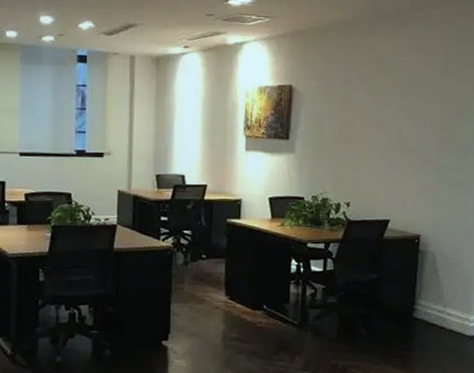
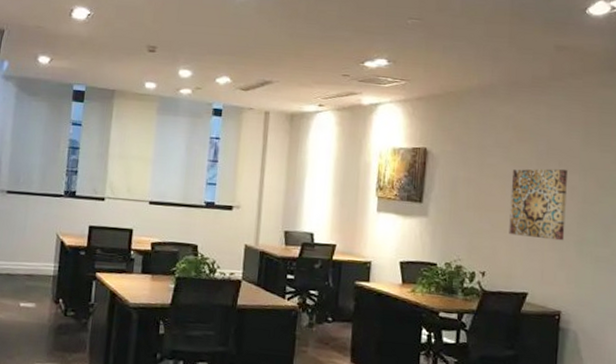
wall art: none [372,99,427,169] -> present [509,169,567,241]

